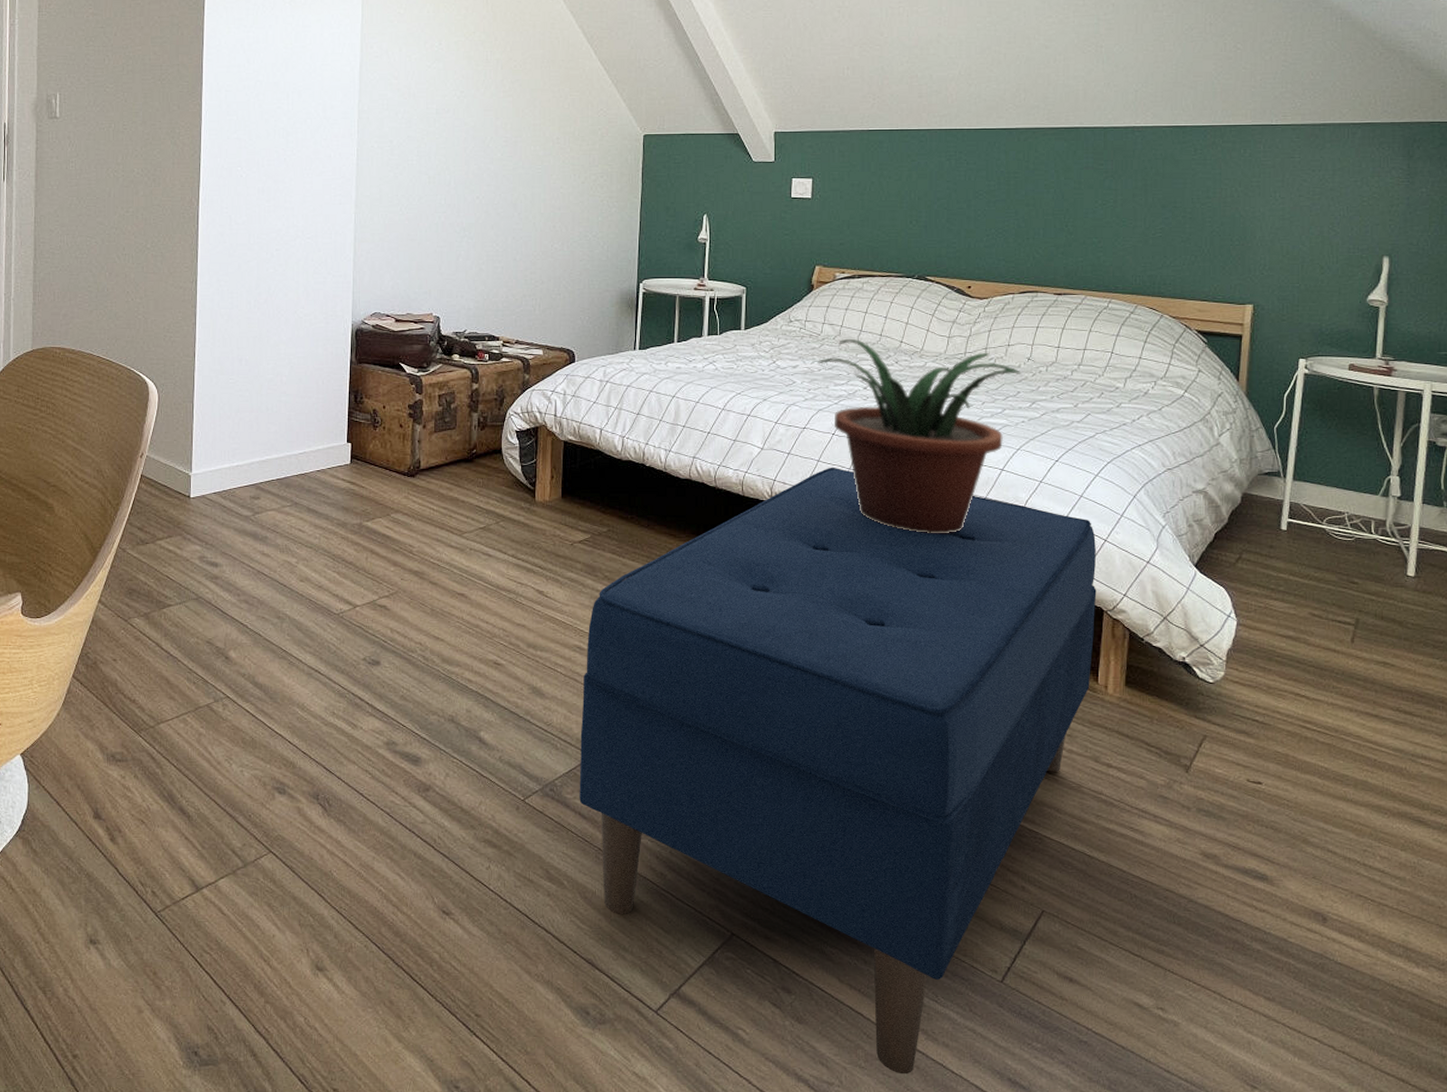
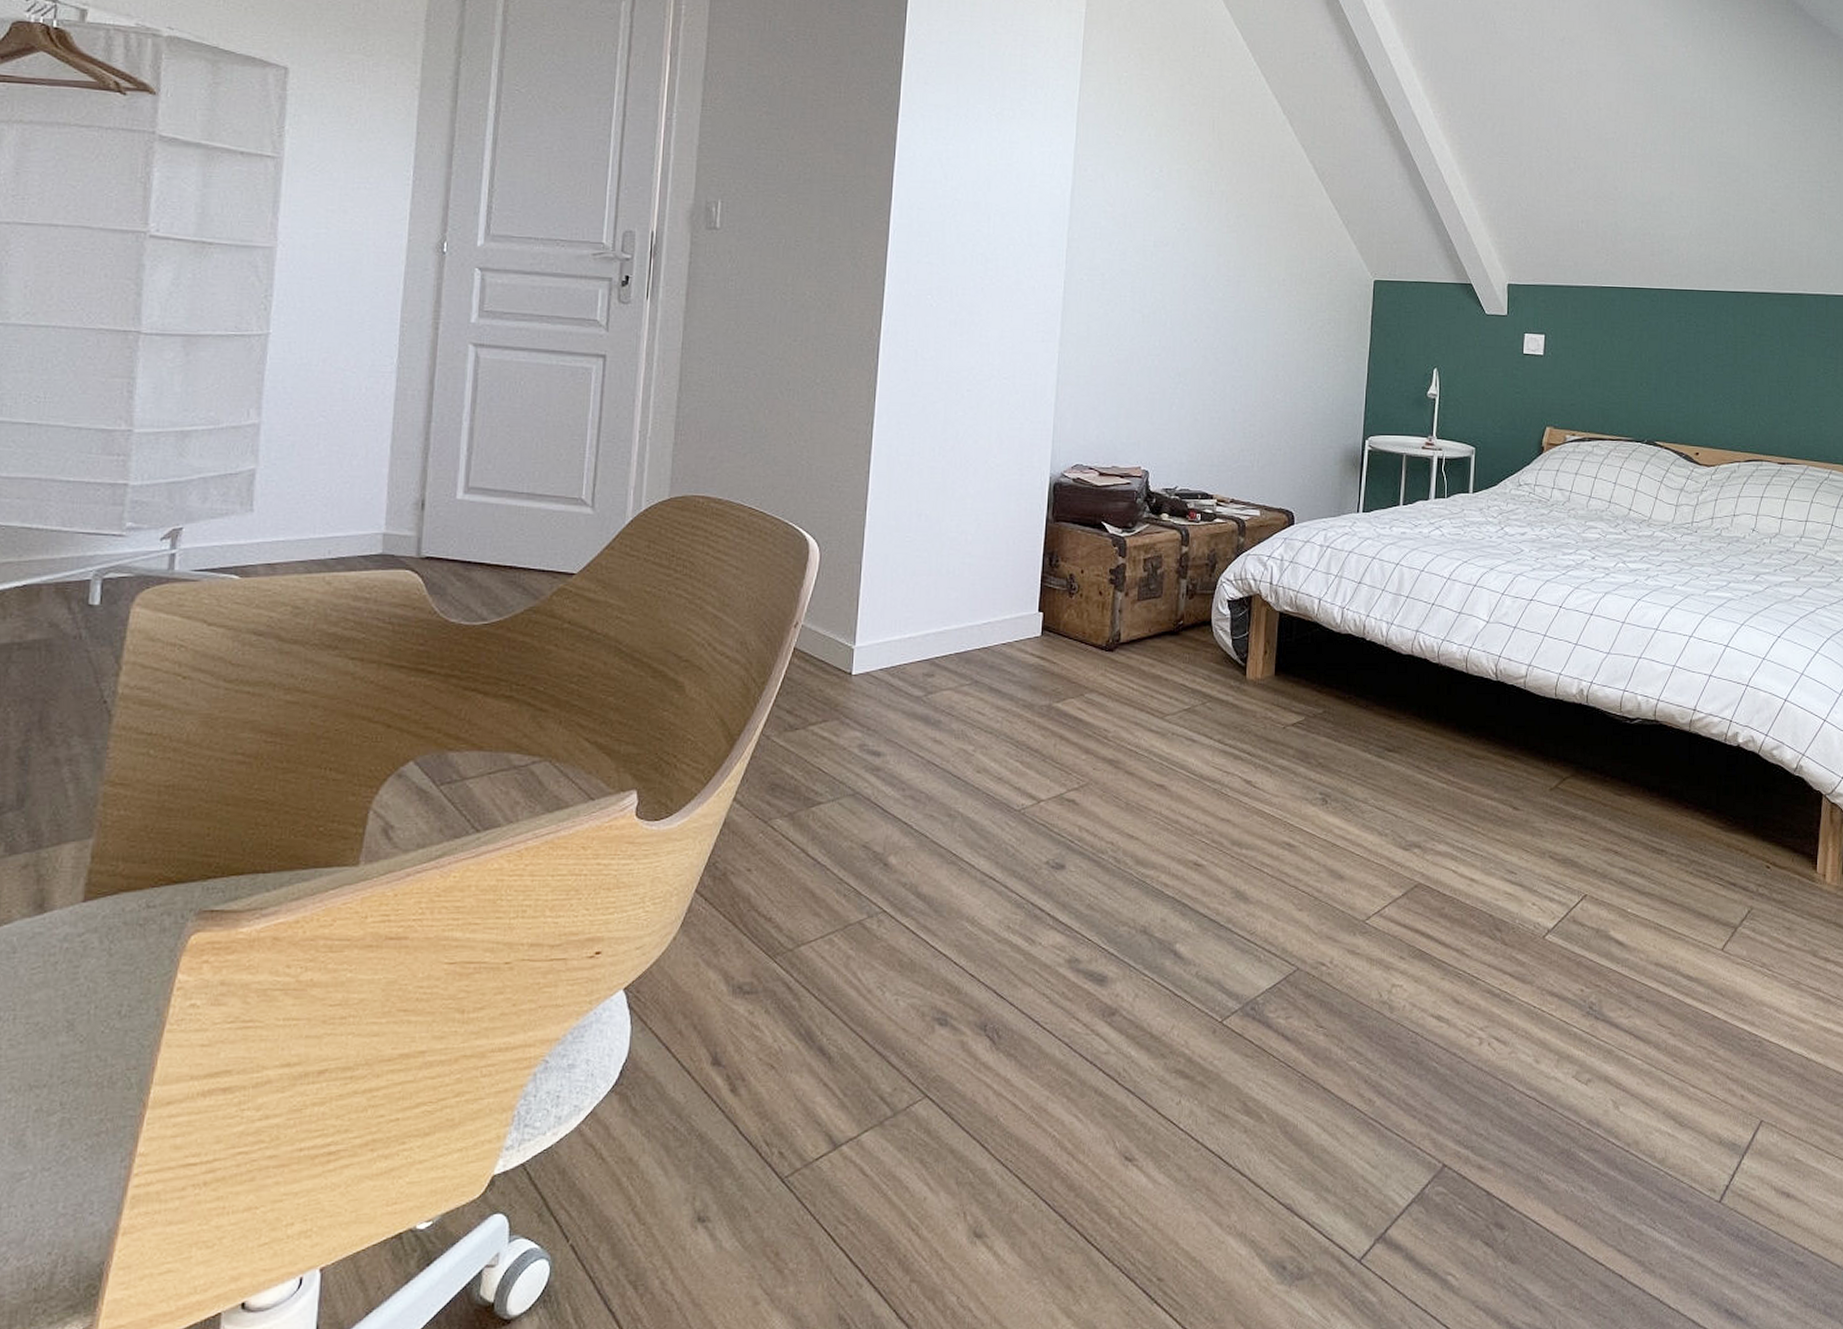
bench: present [579,467,1097,1075] -> none [1283,642,1816,1314]
potted plant: present [817,338,1021,533] -> none [1545,504,1746,713]

